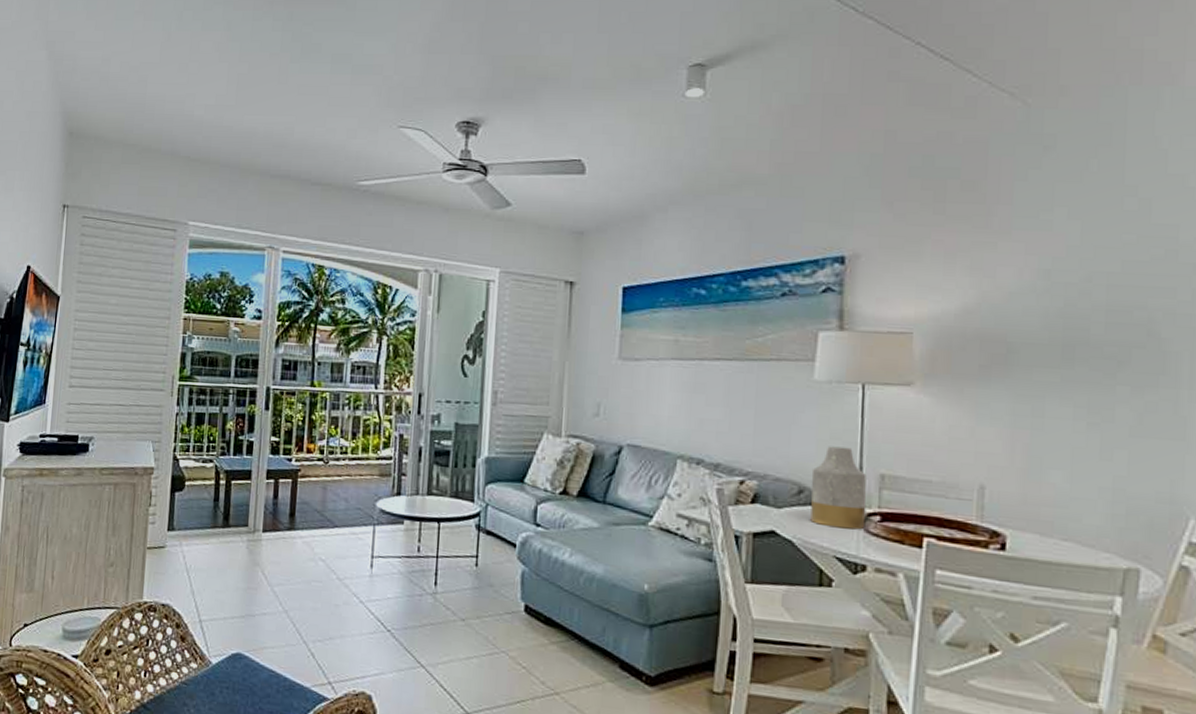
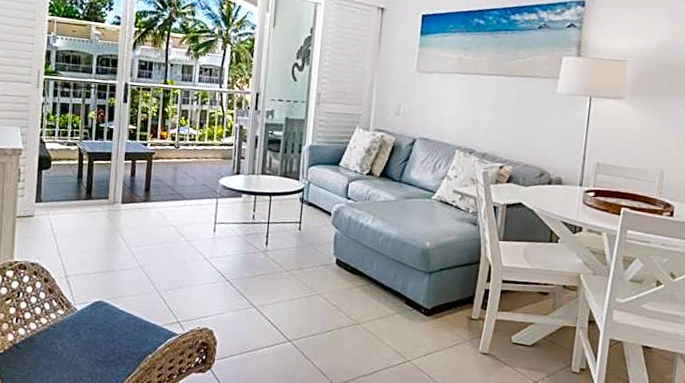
vase: present [810,446,867,530] -> none [547,142,588,202]

